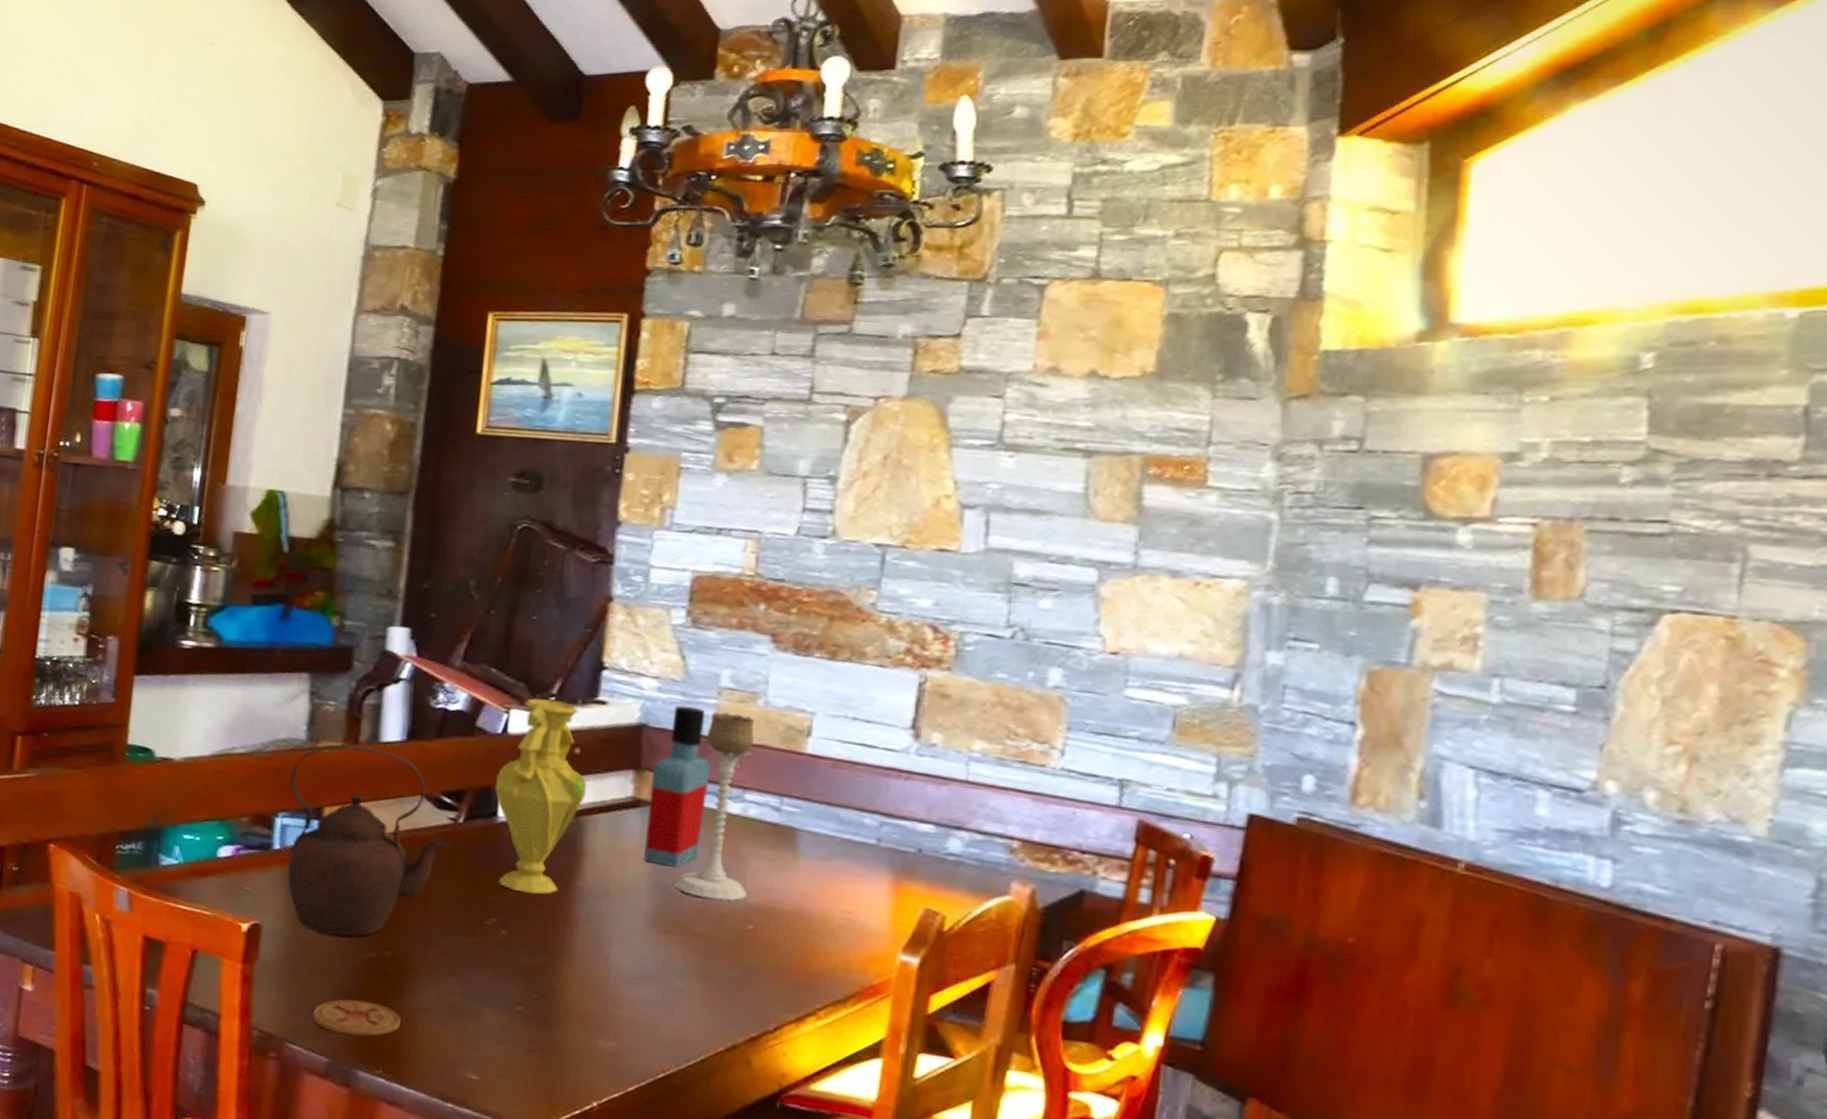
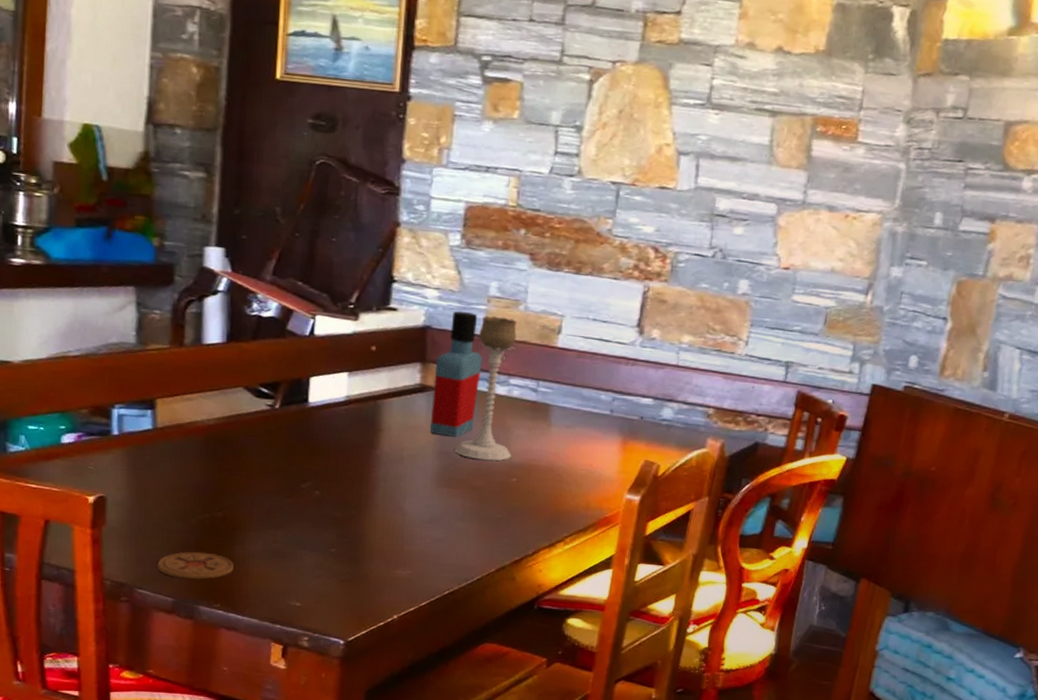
teapot: present [288,744,449,937] -> none [123,347,268,503]
vase: present [494,698,587,895] -> none [305,306,382,463]

